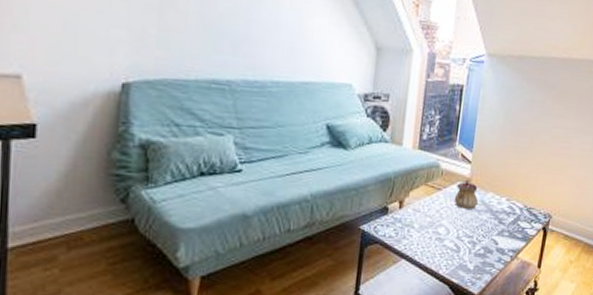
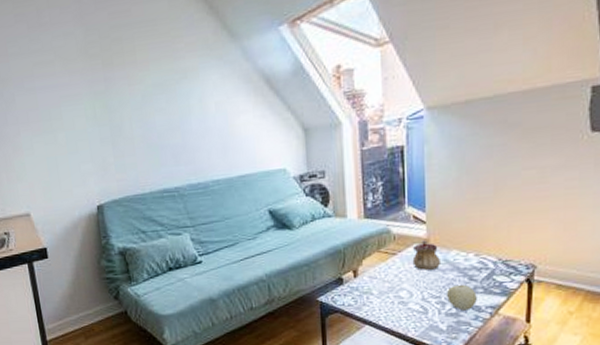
fruit: none [478,226,503,252] -> present [447,284,477,311]

